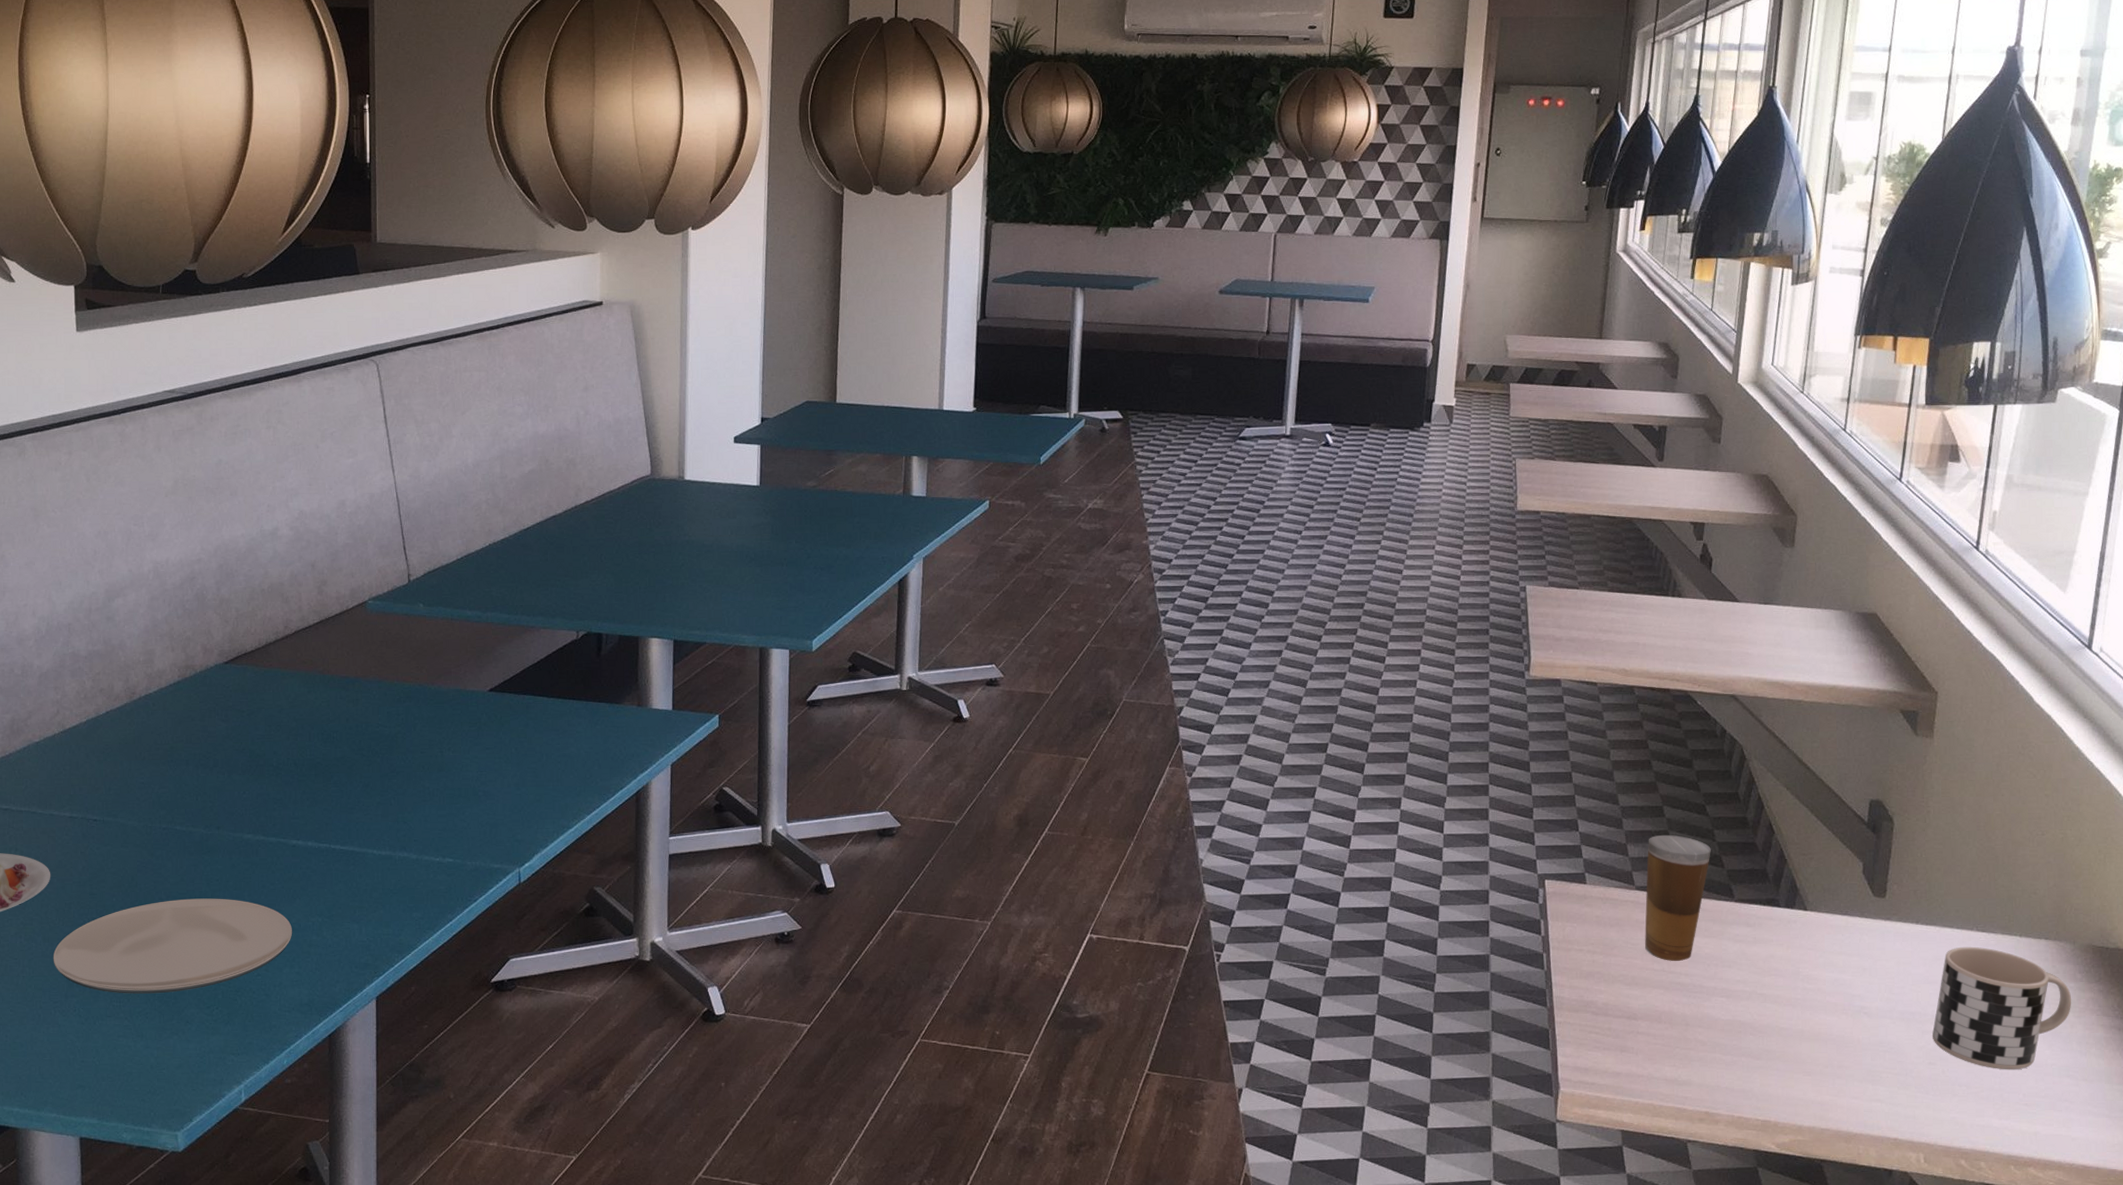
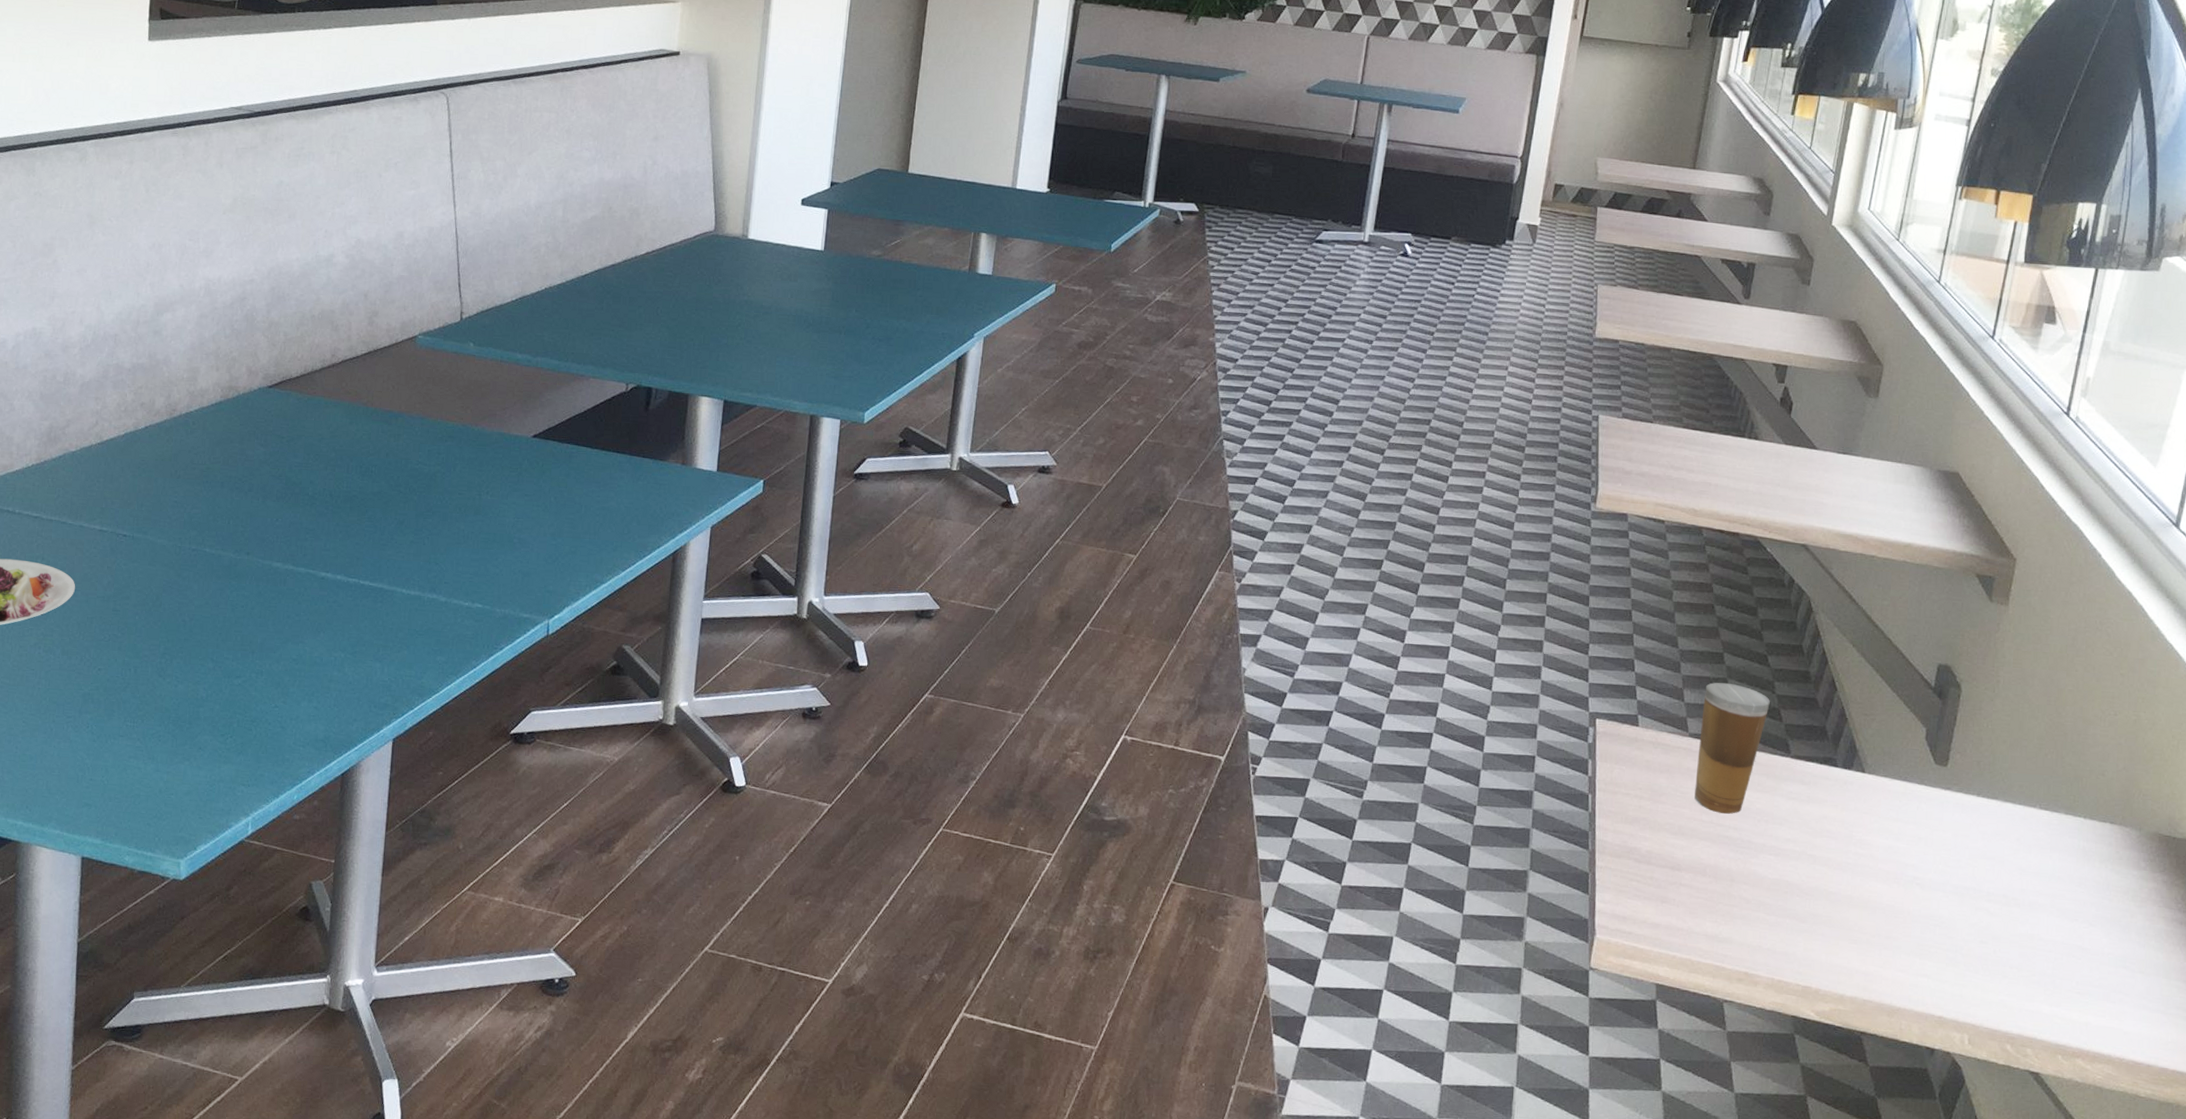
plate: present [53,898,293,994] -> none [70,622,314,717]
cup: present [1932,946,2072,1070] -> none [1986,823,2134,956]

